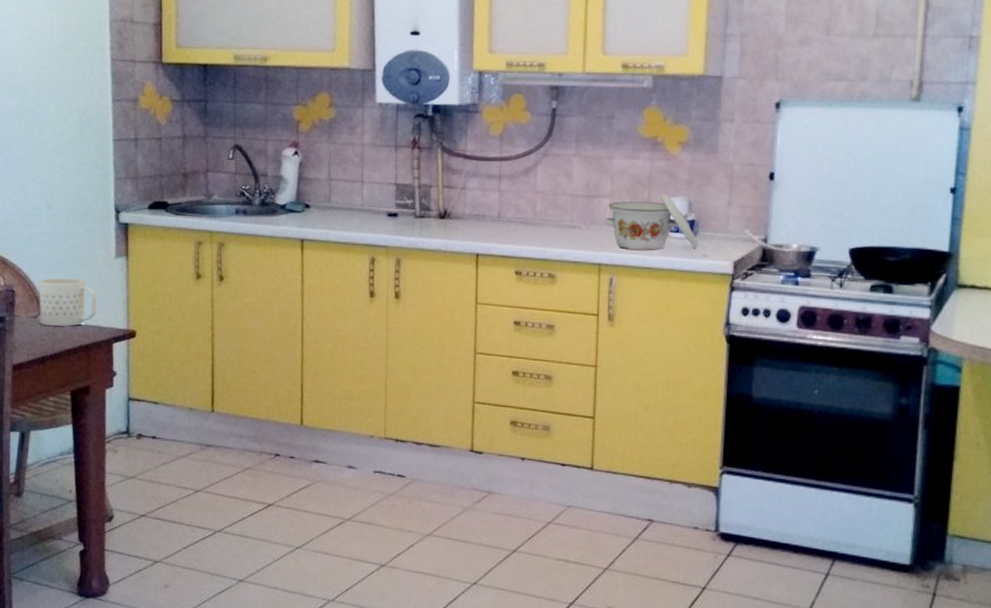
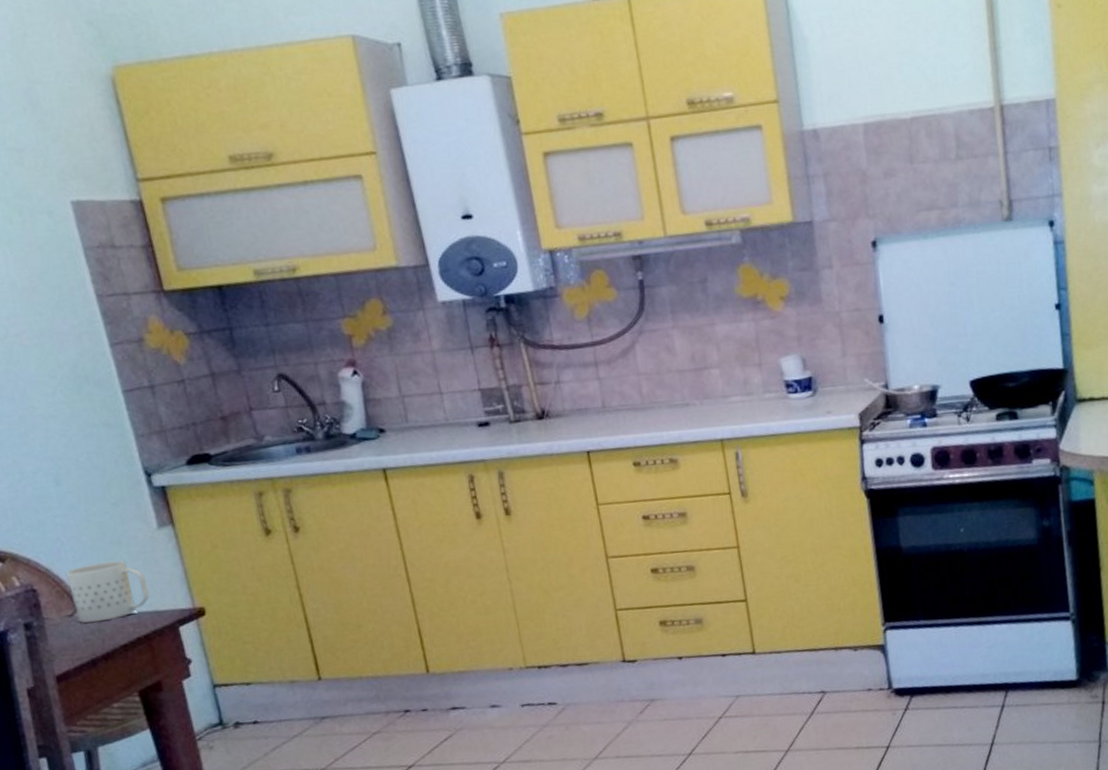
cooking pot: present [604,194,699,250] -> none [717,355,820,419]

